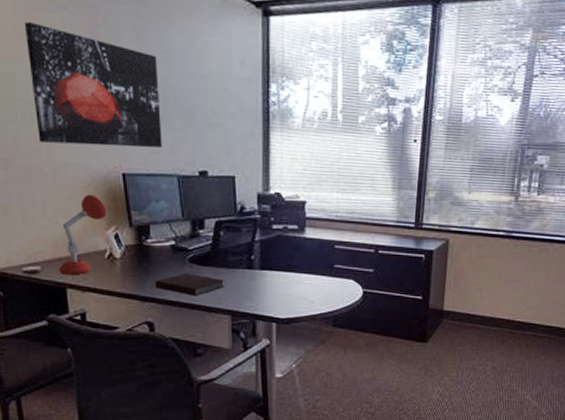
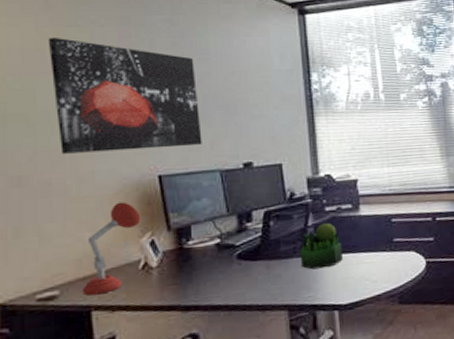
notebook: present [155,273,224,296] -> none [198,271,278,296]
plant: none [245,239,285,283] -> present [299,222,343,270]

